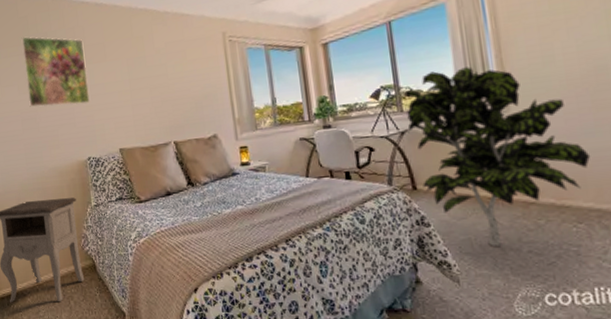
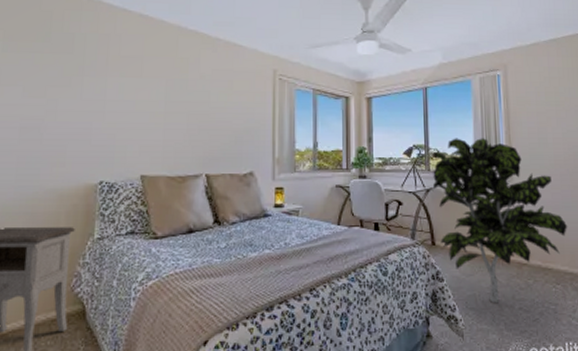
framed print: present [21,36,90,107] -> none [33,33,118,121]

